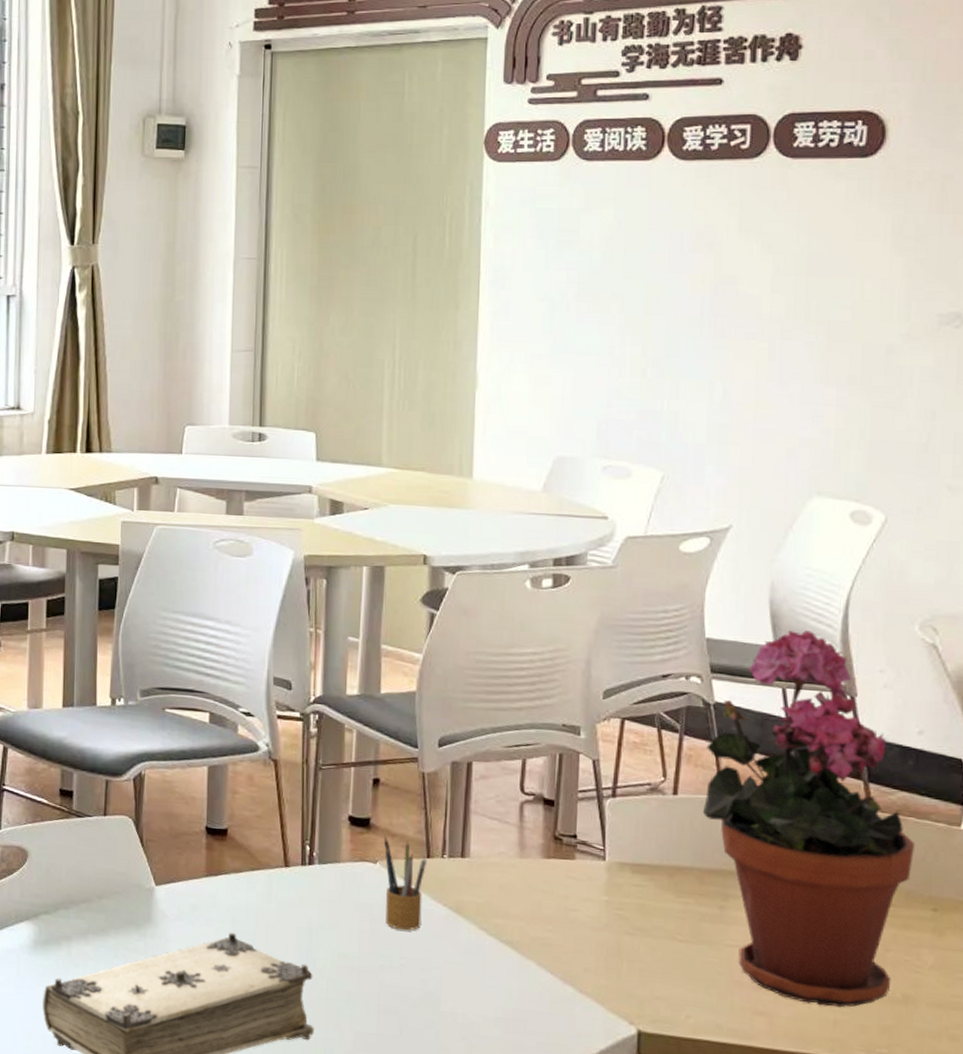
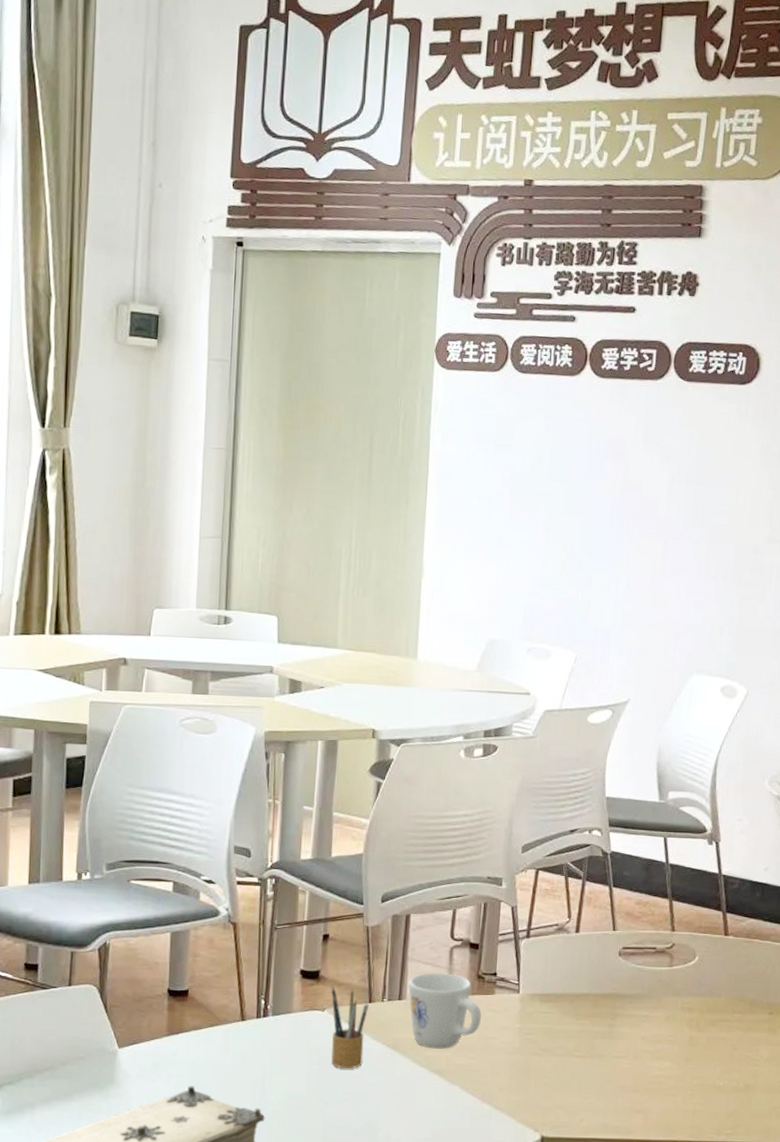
mug: none [472,829,560,918] -> present [408,972,481,1049]
potted plant: present [702,630,916,1008] -> none [598,788,759,1100]

